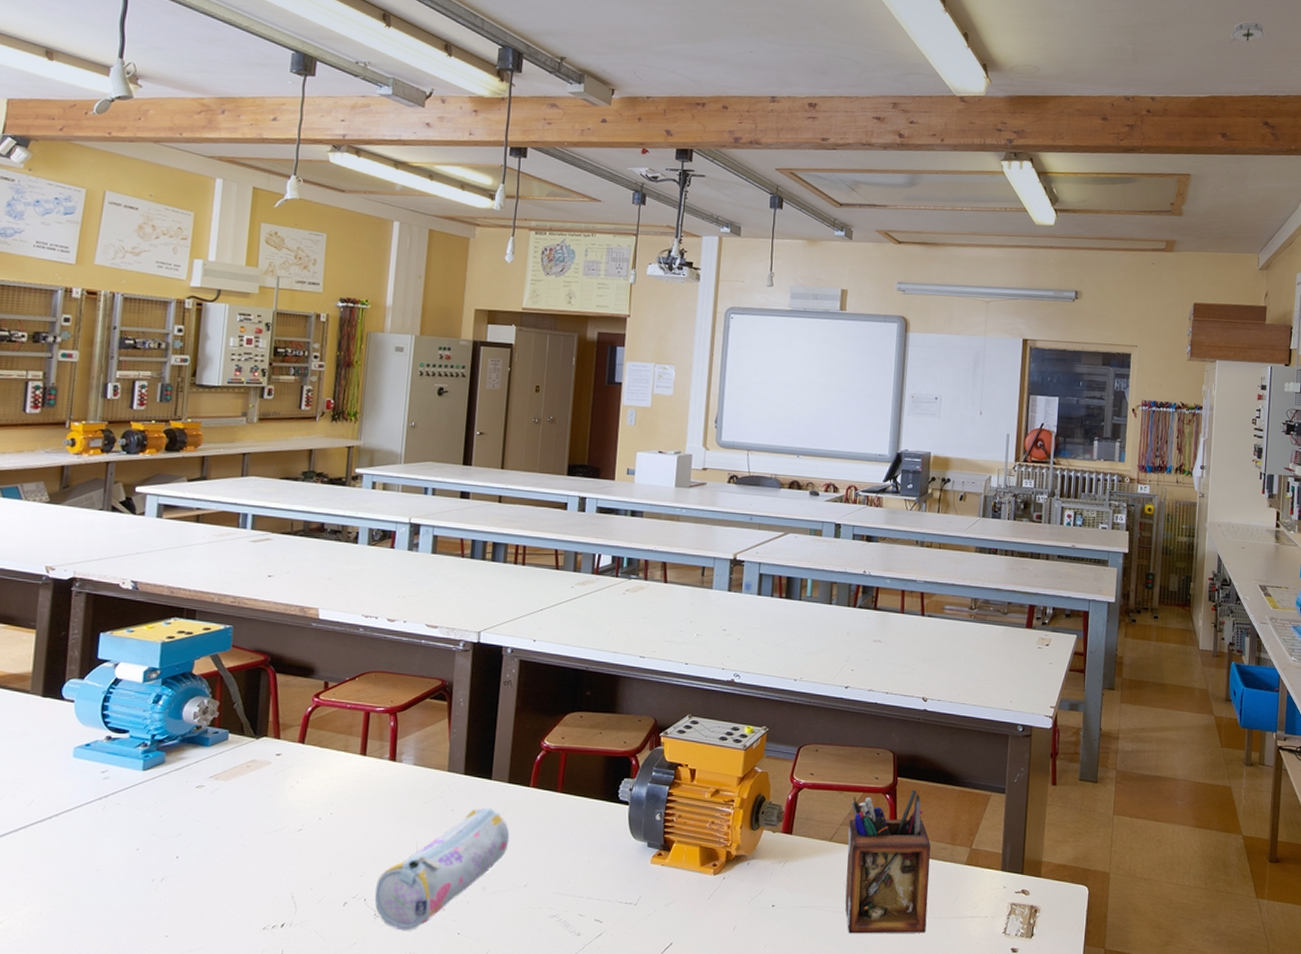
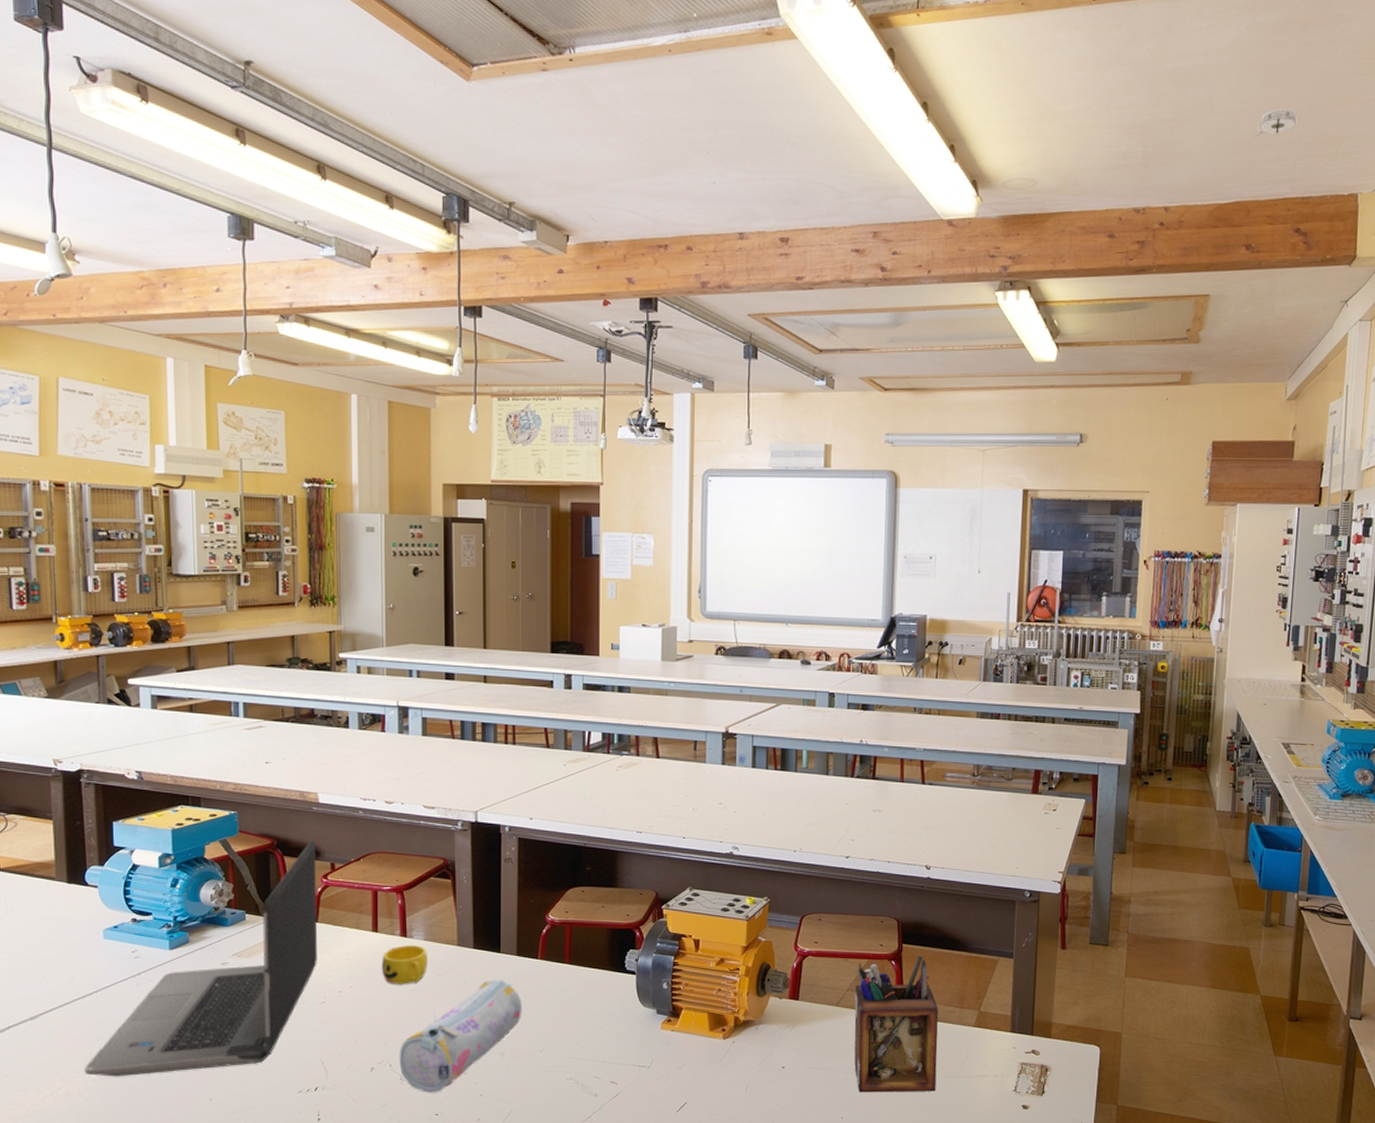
laptop computer: none [32,657,310,910] -> present [85,840,317,1077]
cup: none [365,770,416,812] -> present [381,945,427,984]

